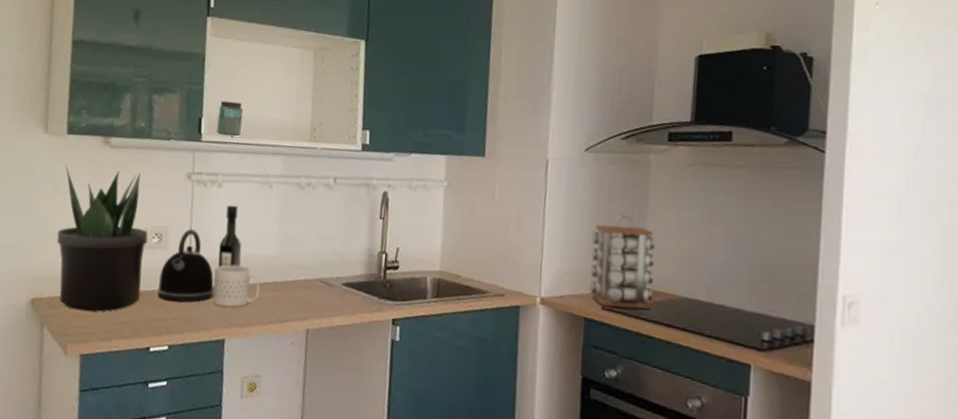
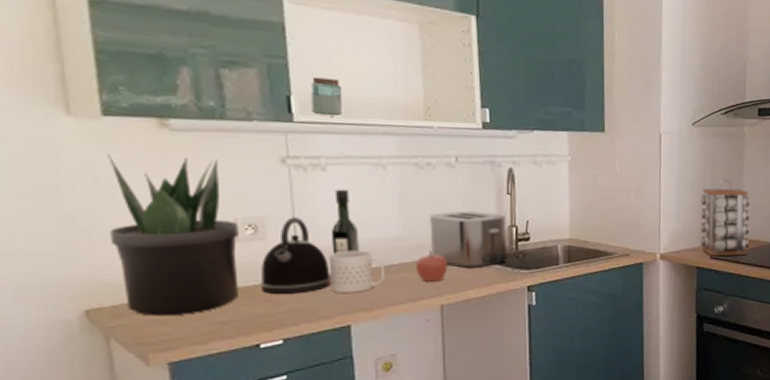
fruit: none [287,271,318,305] -> present [415,250,448,282]
toaster: none [303,233,377,294] -> present [430,211,508,268]

